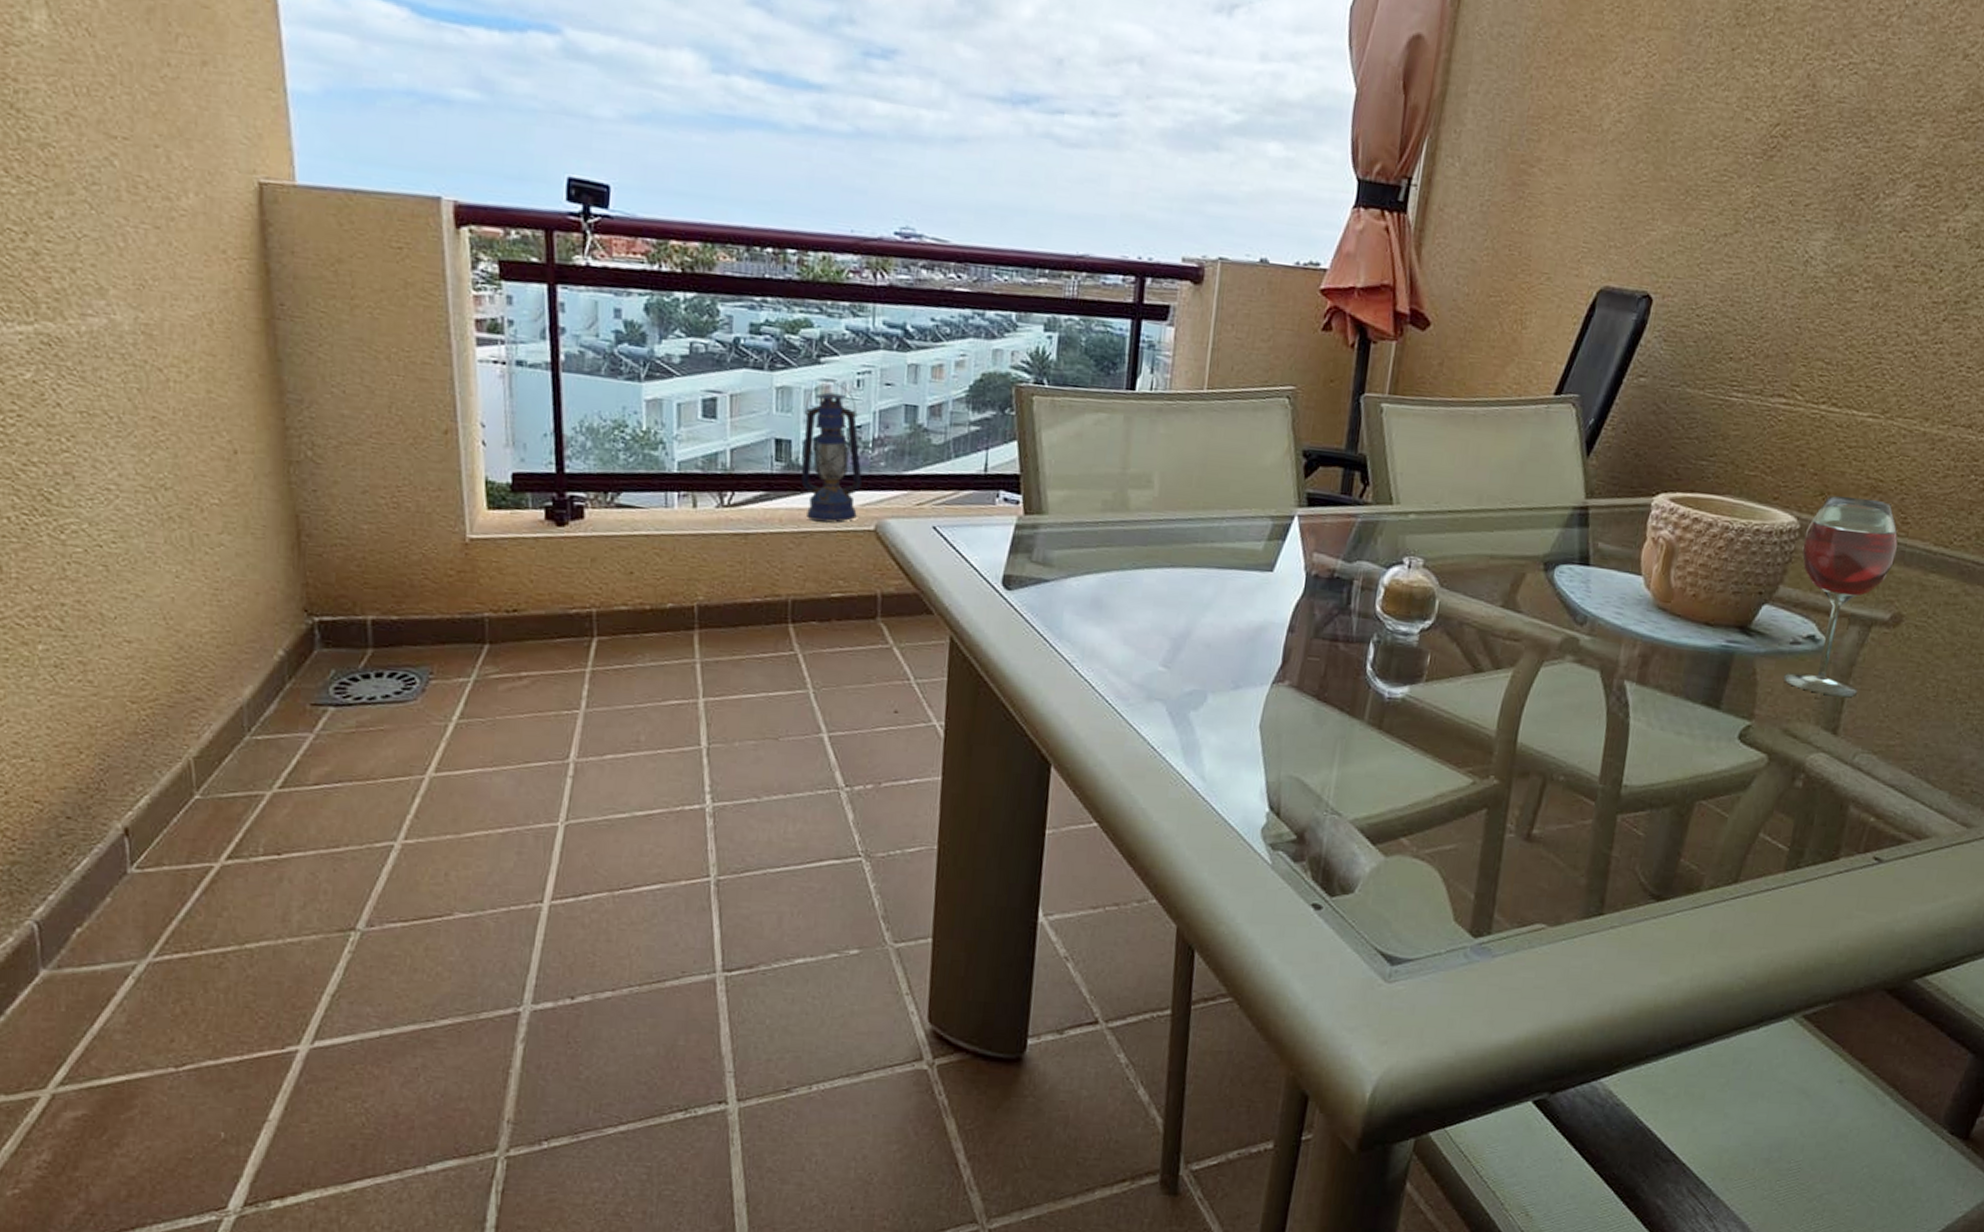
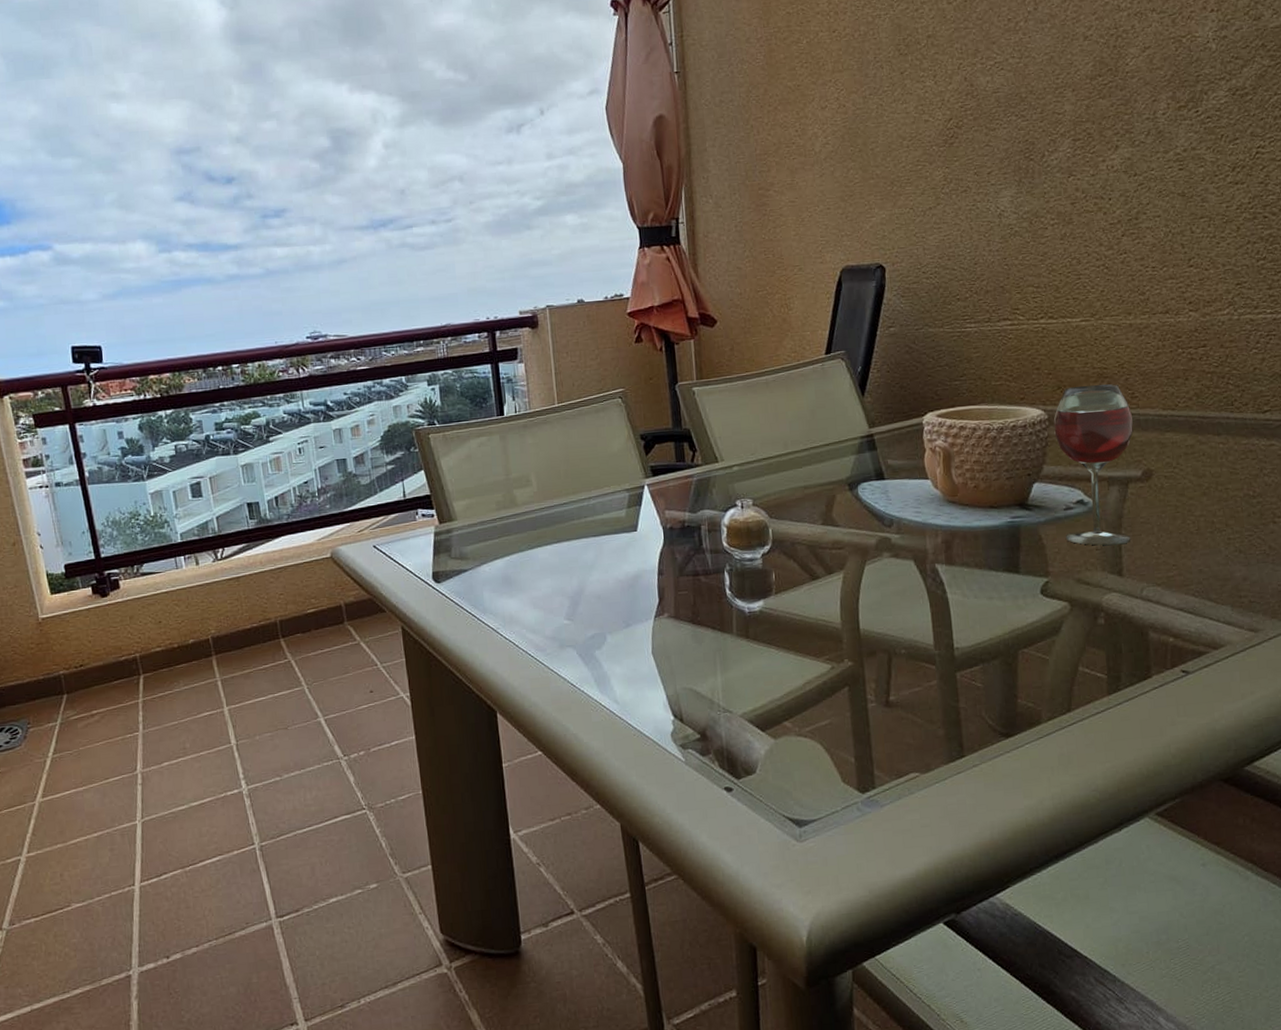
lantern: present [801,377,862,523] -> none [264,450,316,559]

